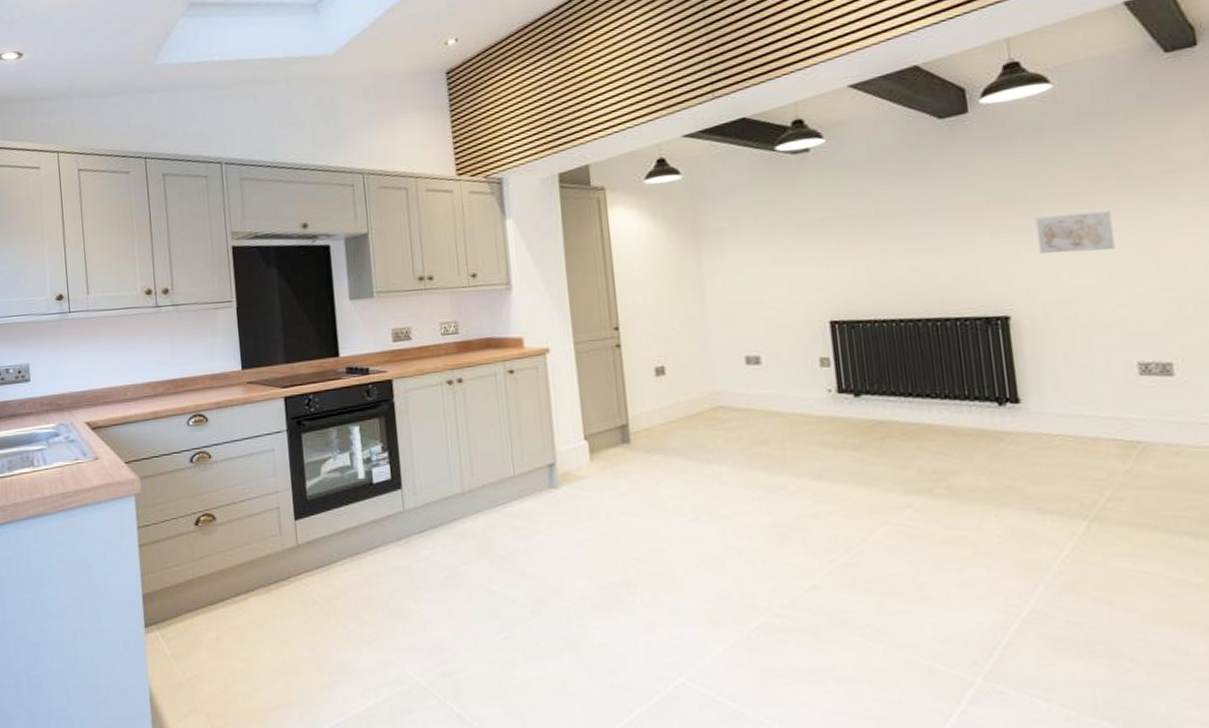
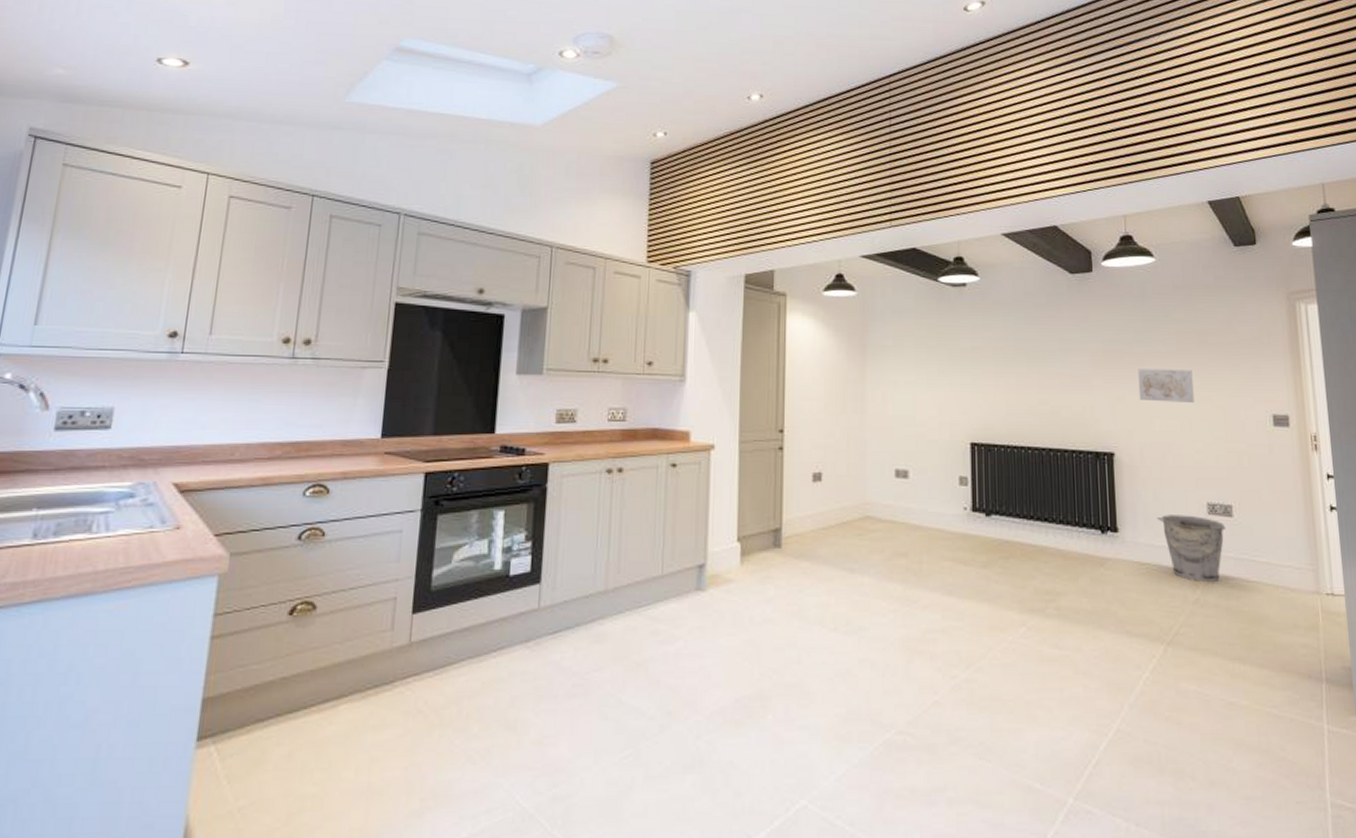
bucket: none [1070,378,1165,452] -> present [1157,515,1226,583]

